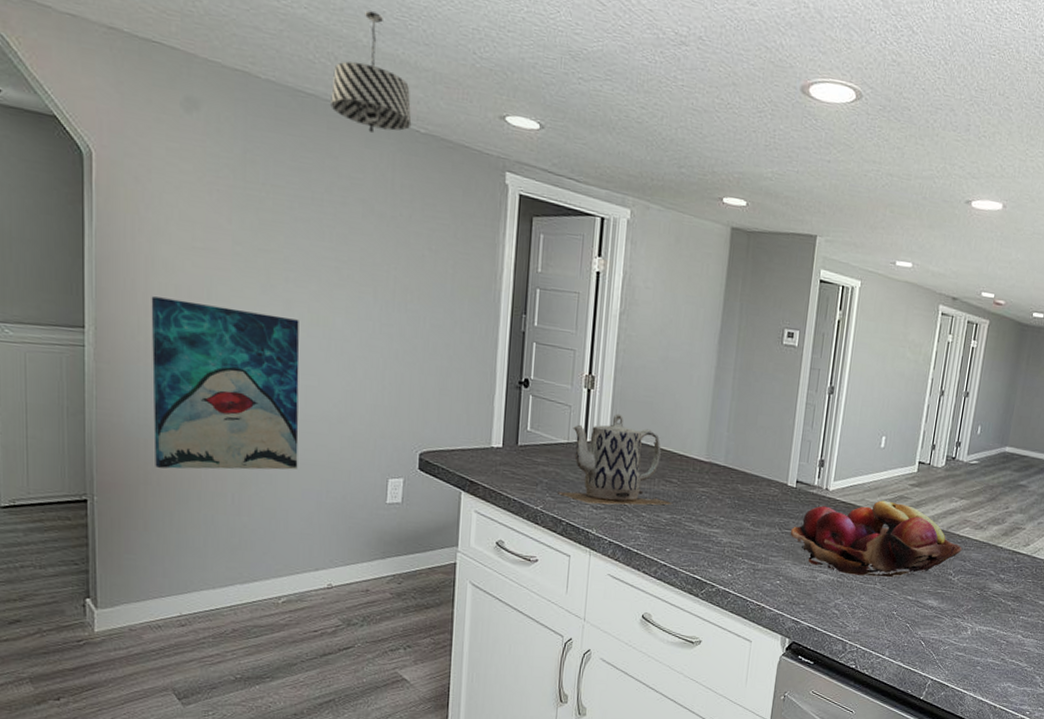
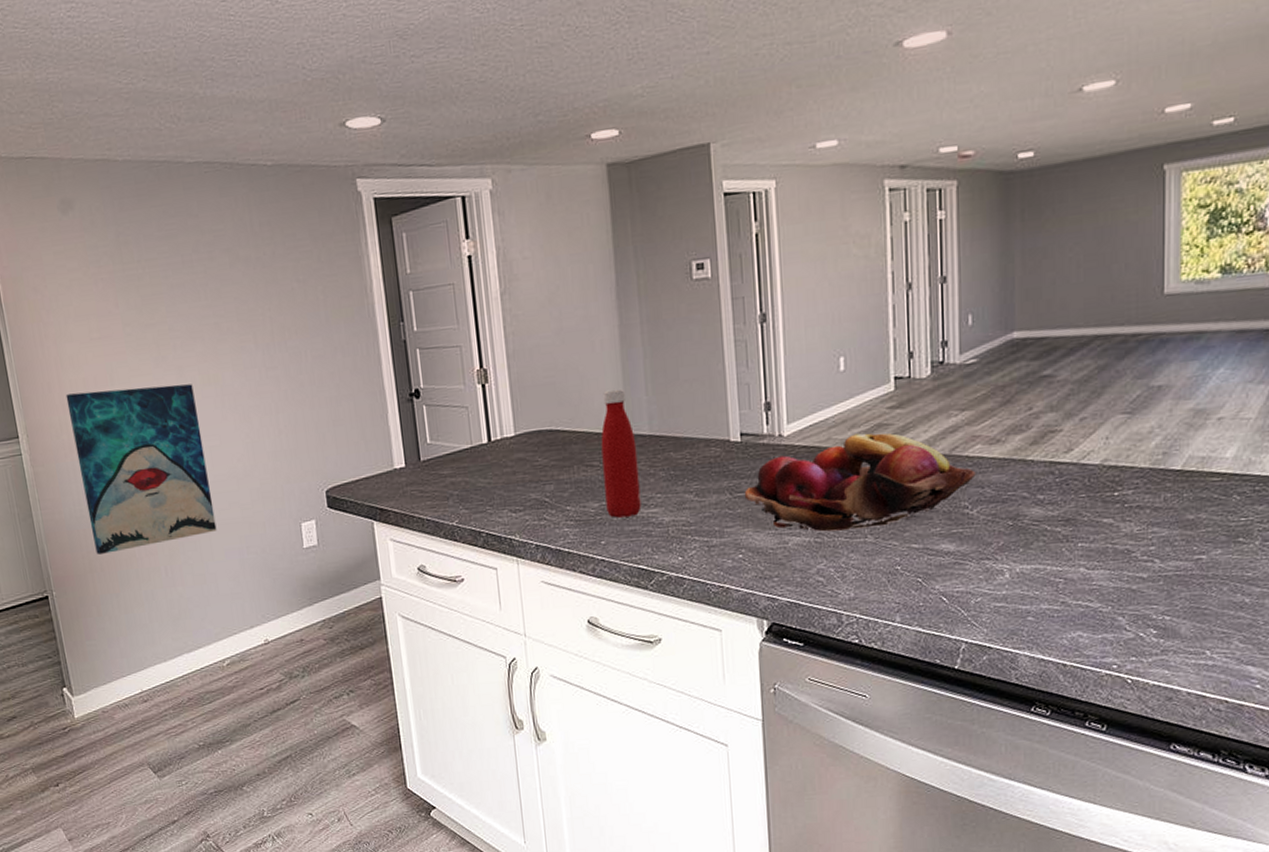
pendant light: present [331,10,412,134] -> none [179,60,258,182]
teapot: present [558,413,673,505] -> none [471,403,599,509]
bottle: none [676,420,712,533] -> present [601,388,641,518]

